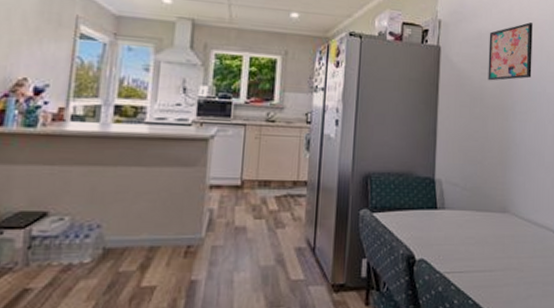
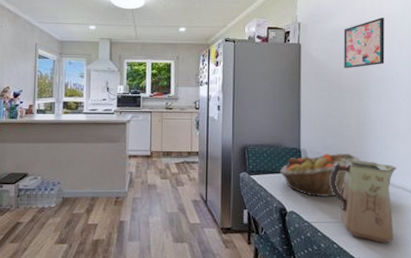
fruit basket: none [408,184,502,241] -> present [279,153,361,198]
vase: none [468,192,540,296] -> present [331,159,397,243]

